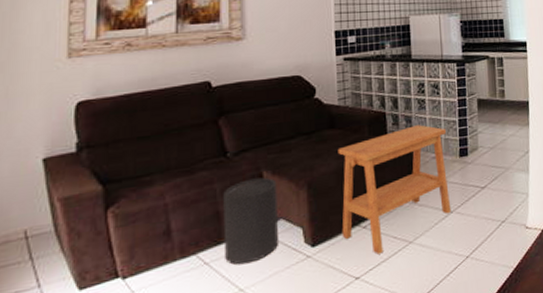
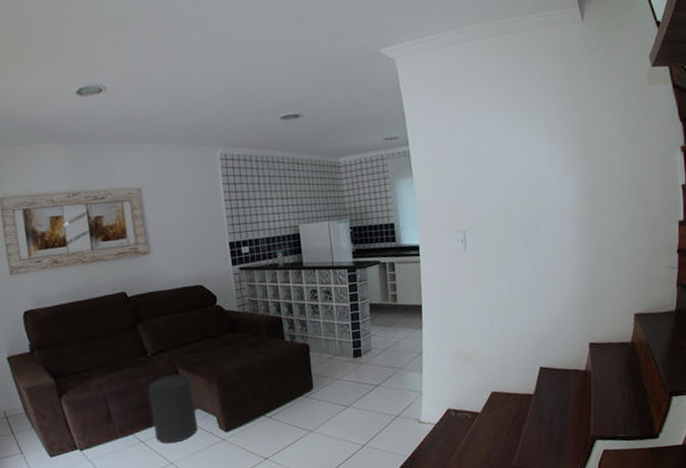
side table: present [337,125,452,254] -> none [241,328,348,440]

